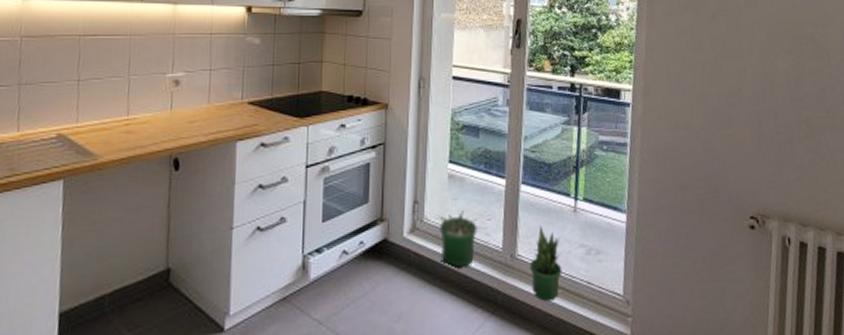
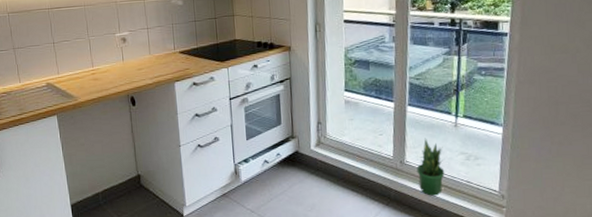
planter: present [437,210,487,268] -> none [337,128,379,172]

